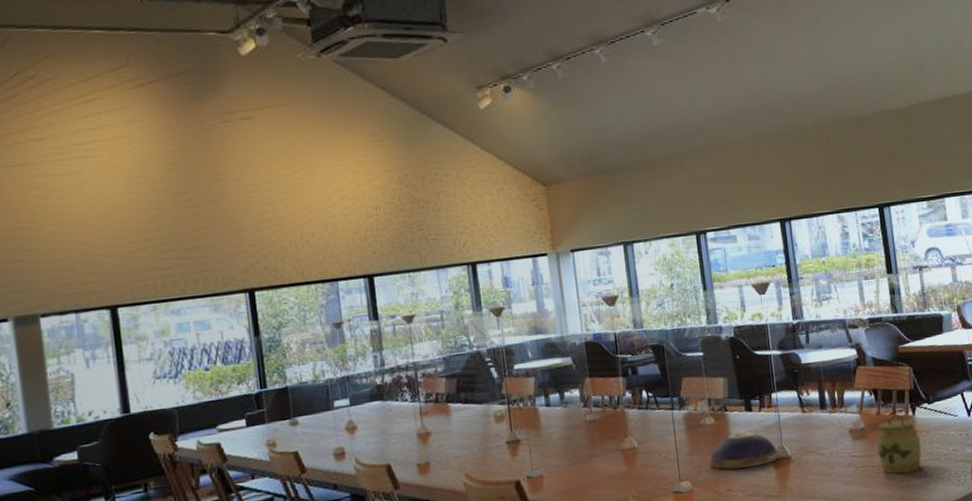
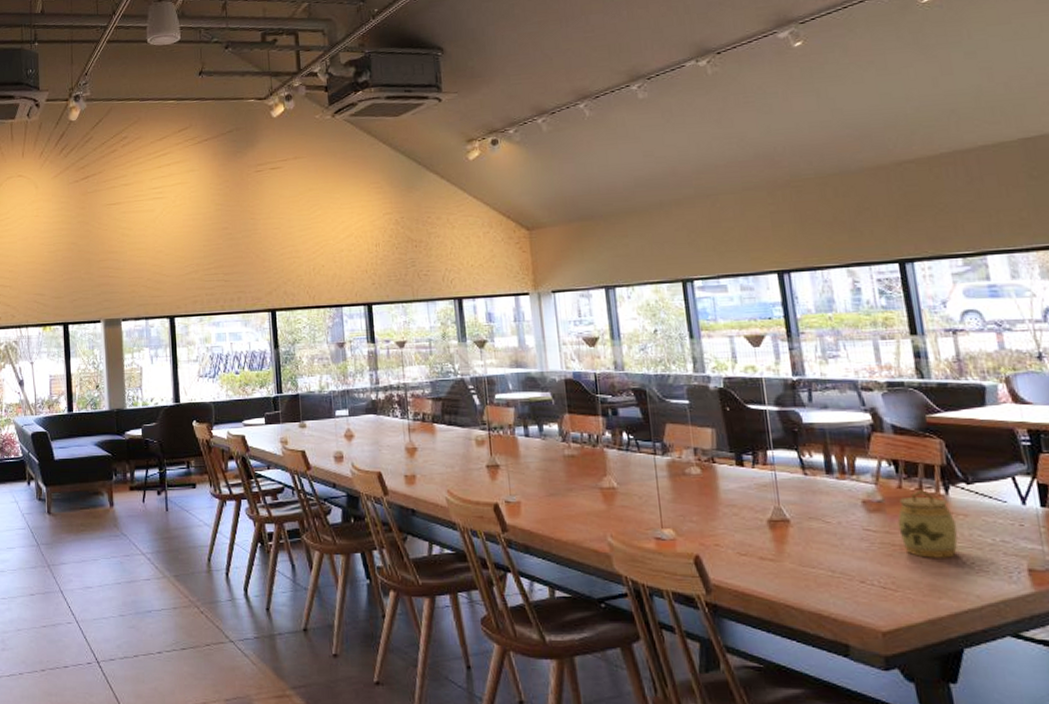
decorative bowl: present [710,431,779,470] -> none [695,487,775,525]

